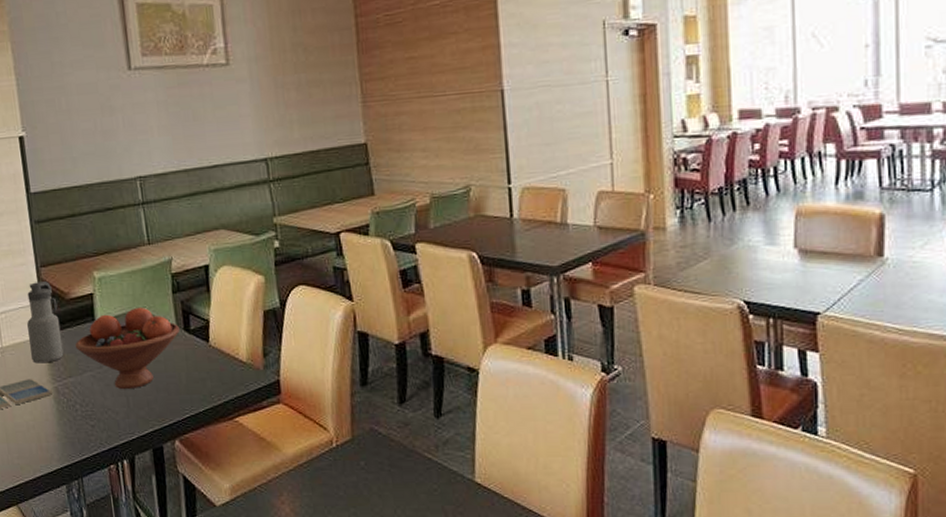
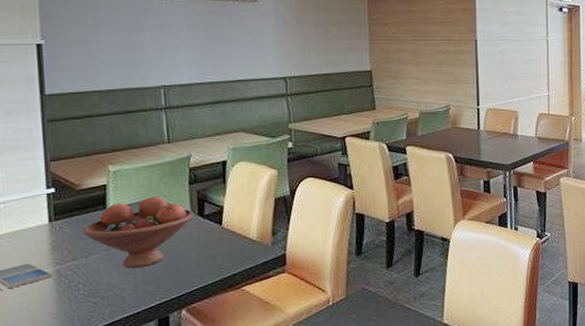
water bottle: present [27,281,64,364] -> none [29,174,69,249]

